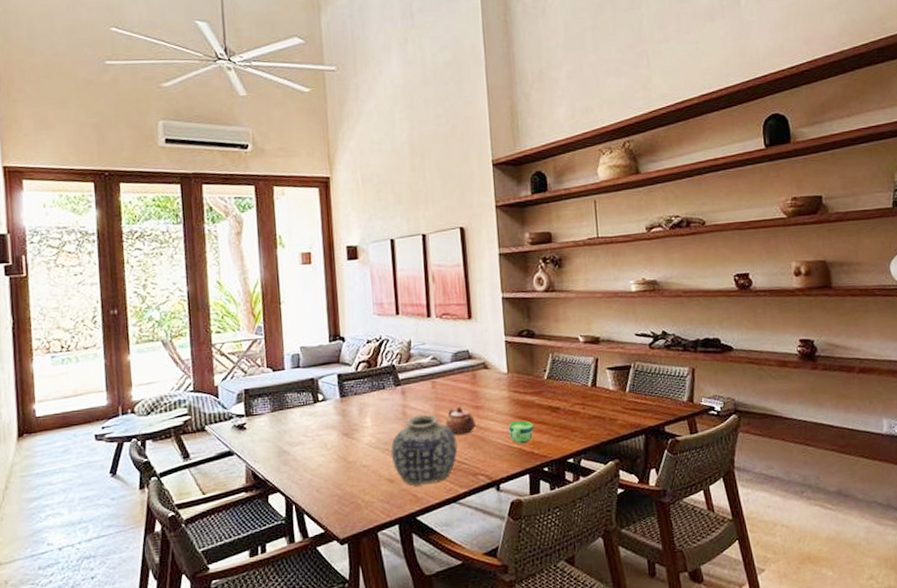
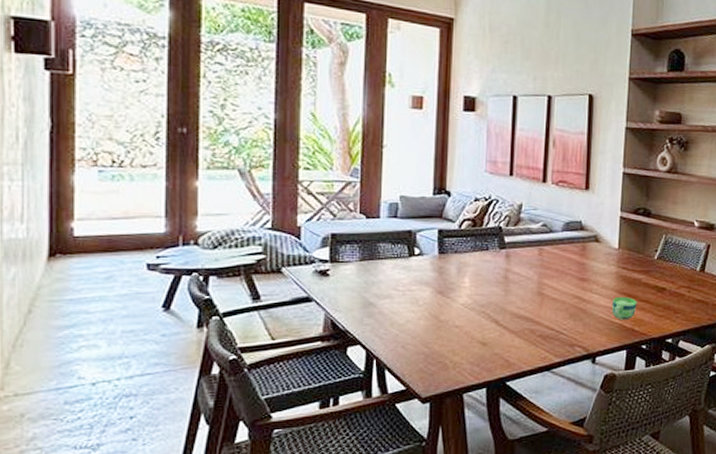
vase: present [390,414,458,486] -> none [487,281,558,351]
teapot: present [445,406,475,435] -> none [548,276,579,305]

